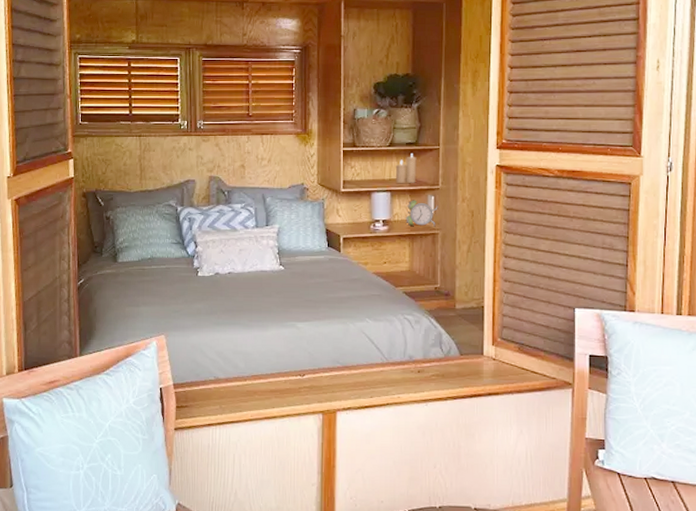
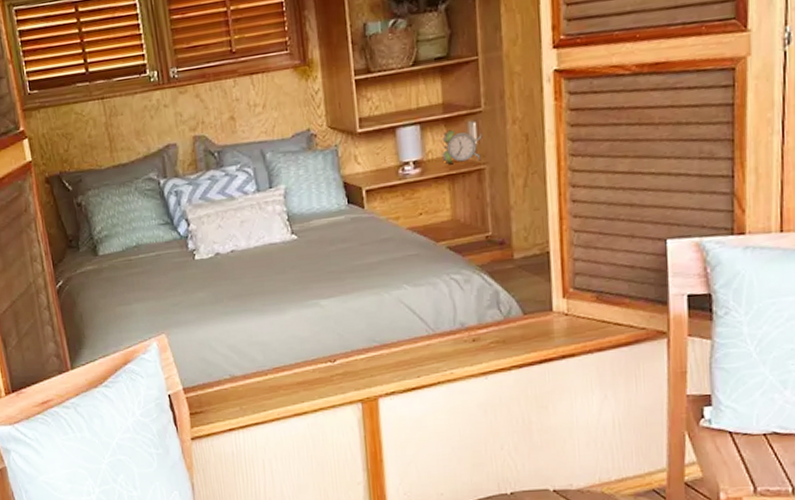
candle: present [395,154,417,183] -> none [423,71,452,112]

